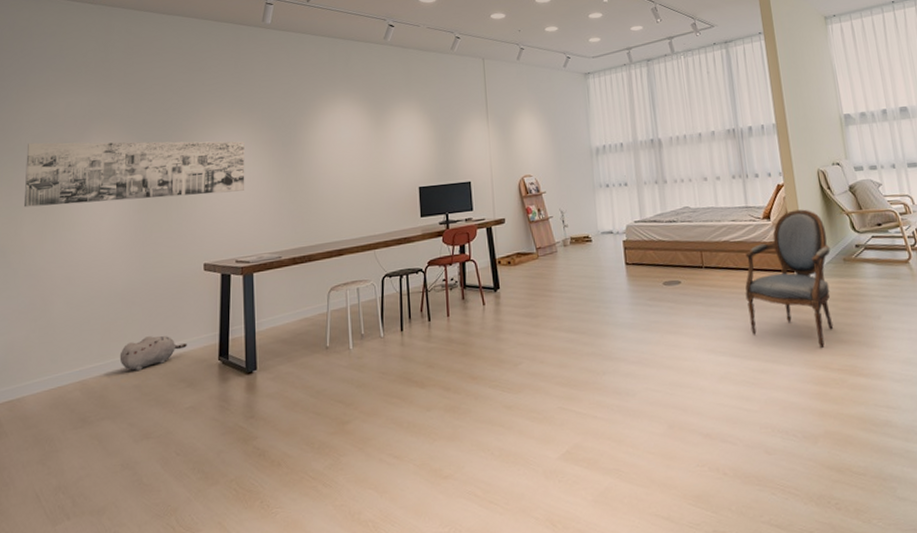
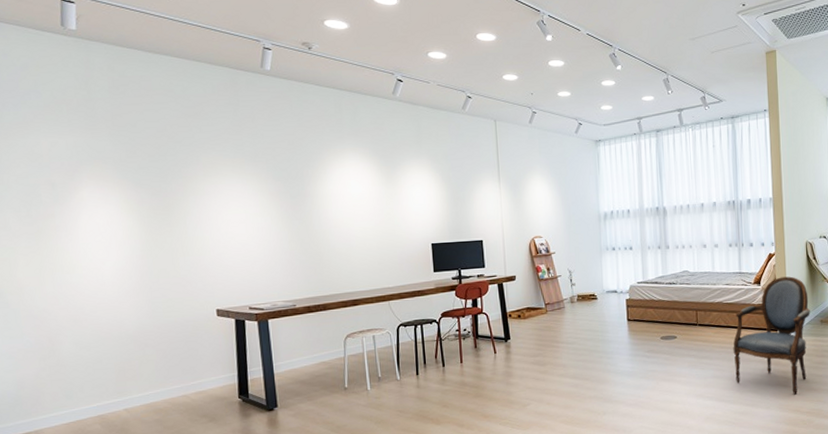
wall art: present [23,141,245,208] -> none [10,183,253,249]
plush toy: present [119,335,187,371] -> none [137,375,206,407]

